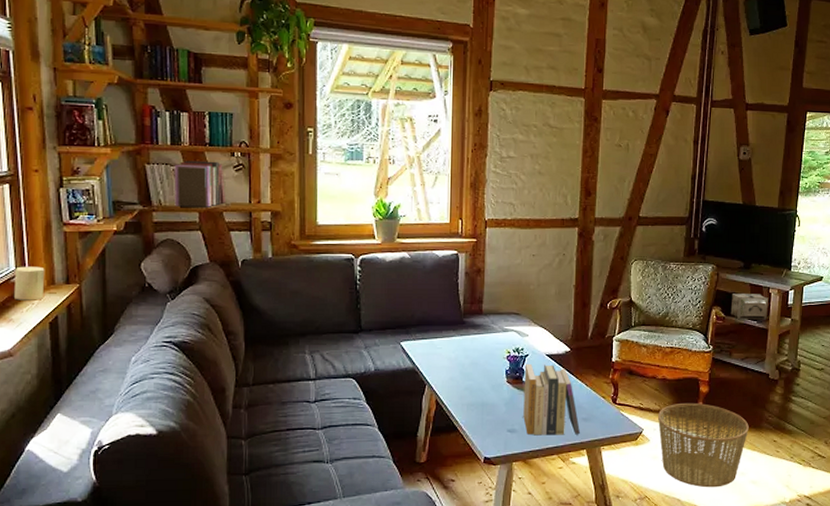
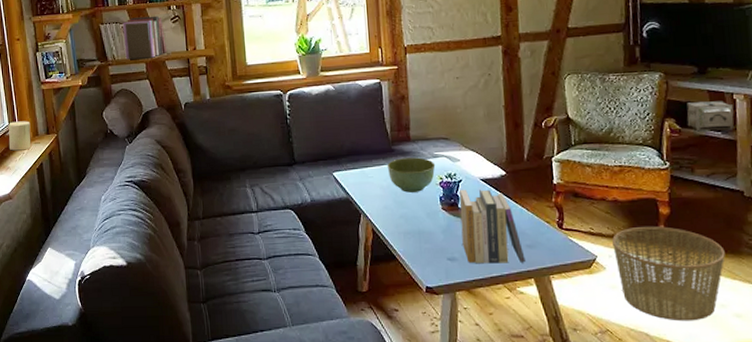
bowl: none [456,331,505,365] -> present [387,157,436,193]

